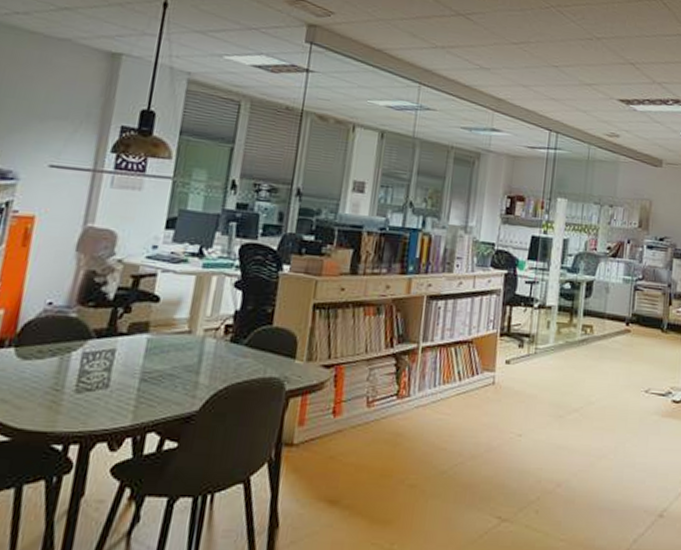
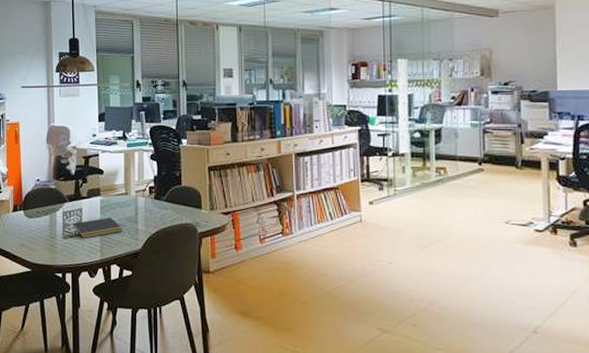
notepad: none [94,363,175,393] -> present [73,217,122,238]

